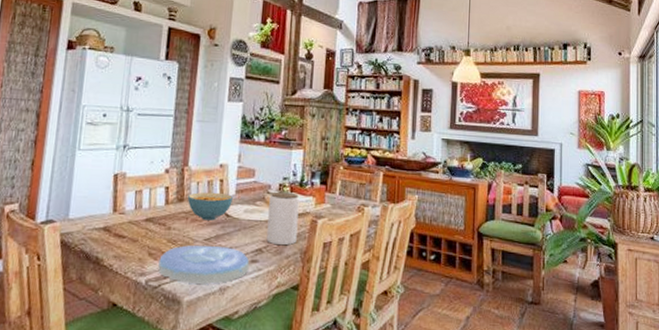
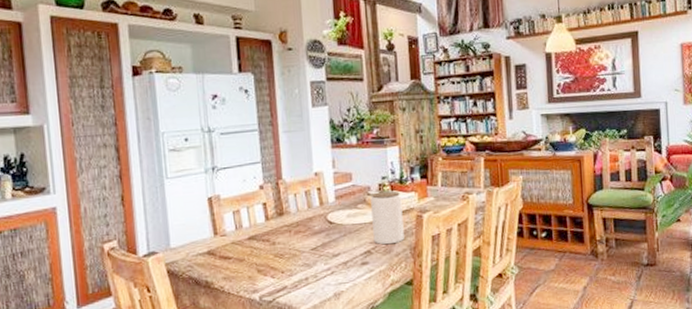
plate: present [158,245,249,284] -> none [269,253,360,294]
cereal bowl: present [187,192,233,221] -> none [286,201,333,231]

